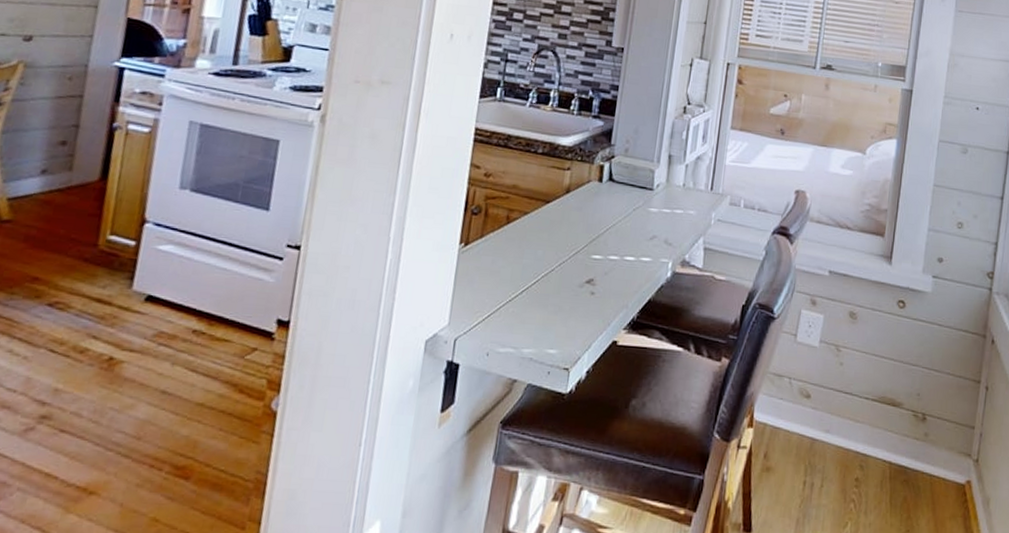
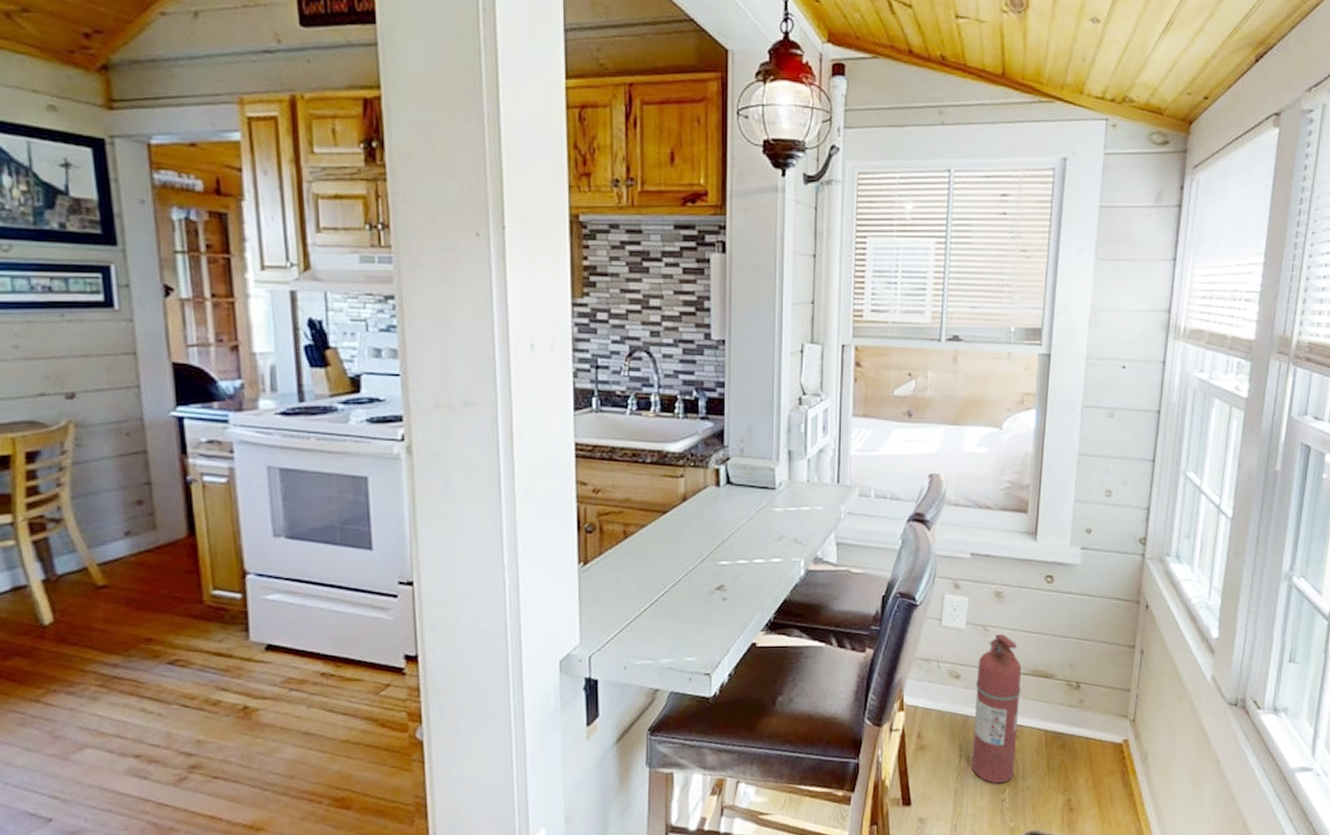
fire extinguisher: none [815,356,871,517] -> present [971,634,1022,784]

